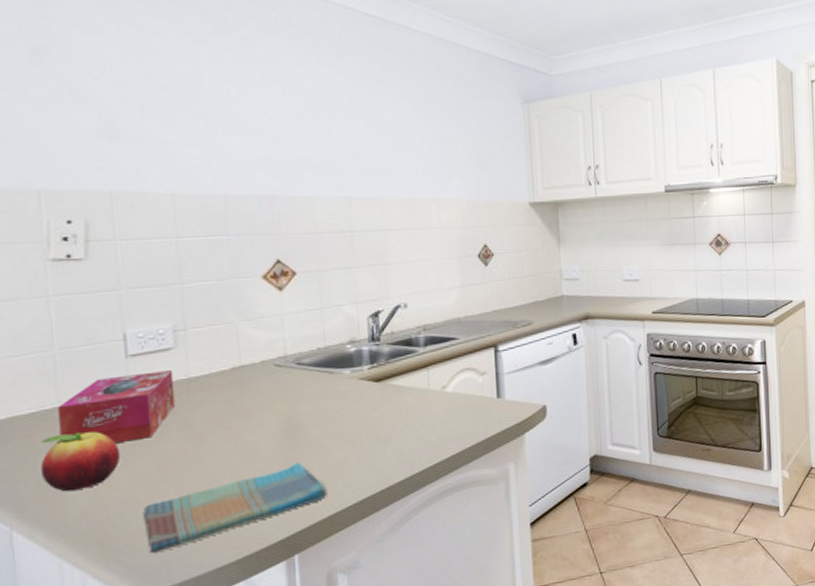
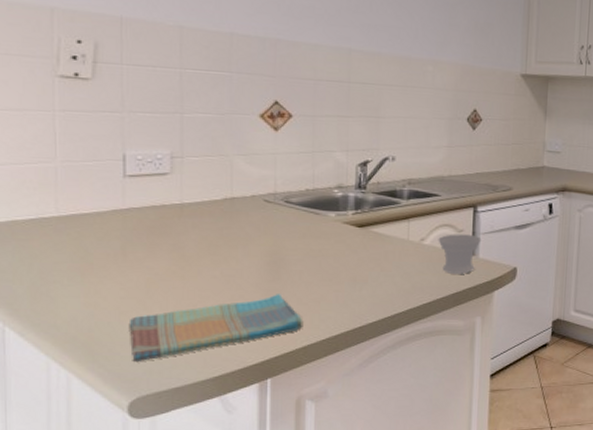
fruit: present [41,432,121,492] -> none [36,242,112,297]
tissue box: present [58,370,176,444] -> none [56,193,167,257]
cup: none [460,376,506,420] -> present [438,234,482,274]

